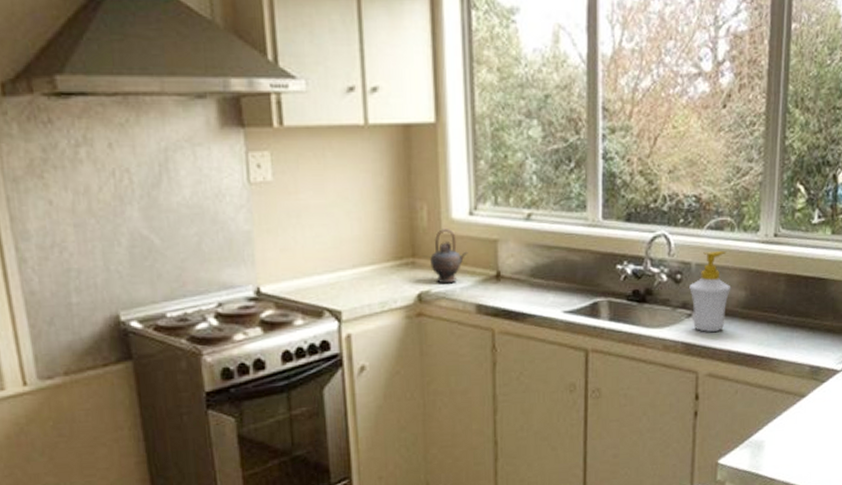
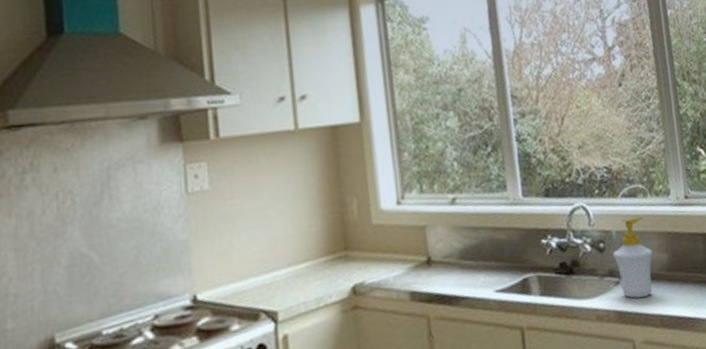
teapot: present [430,229,468,284] -> none [362,219,398,275]

